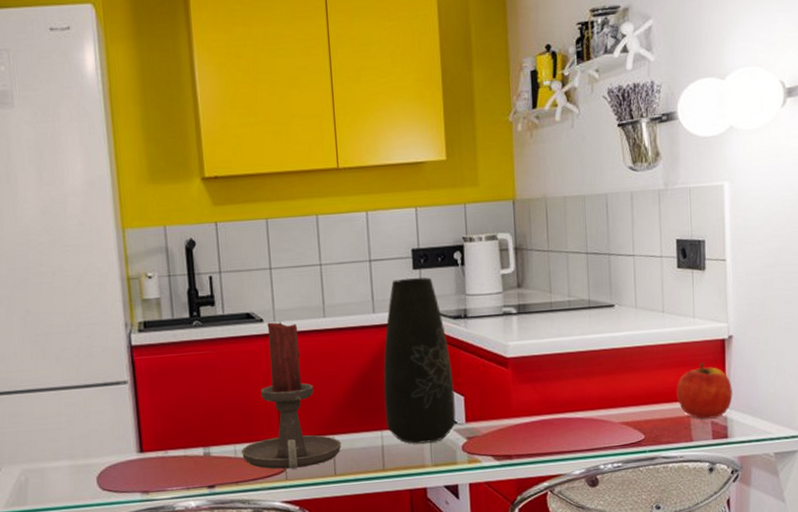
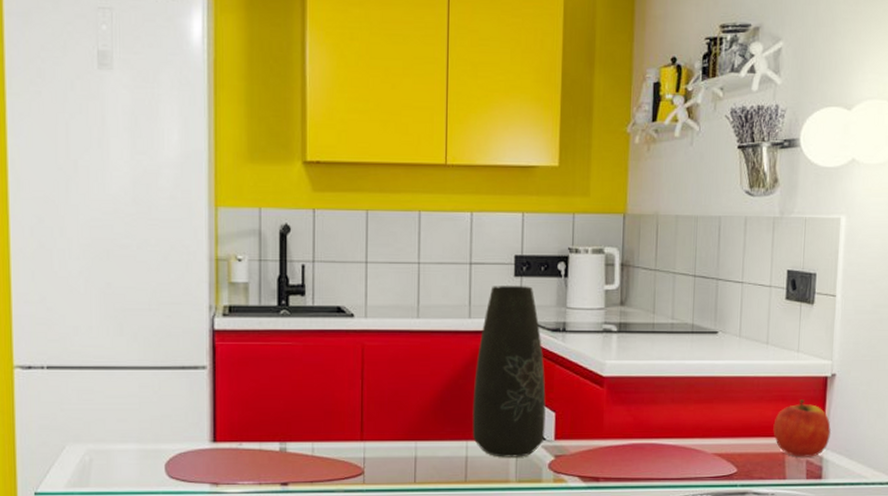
candle holder: present [241,321,342,470] -> none [318,318,425,473]

